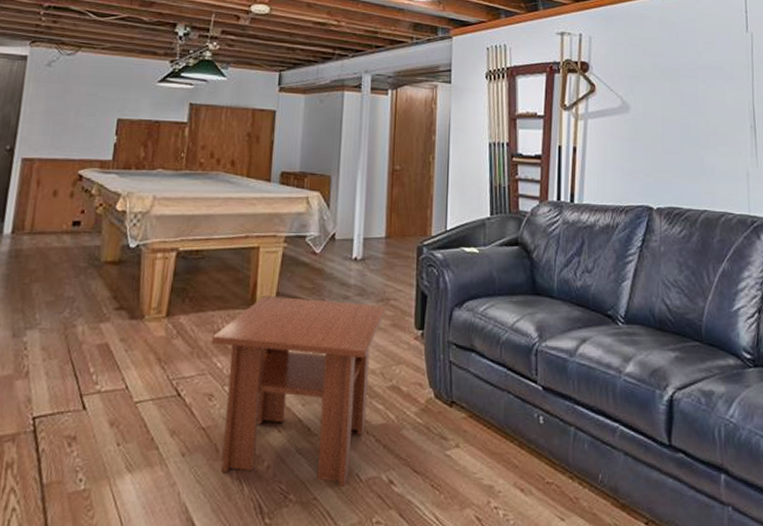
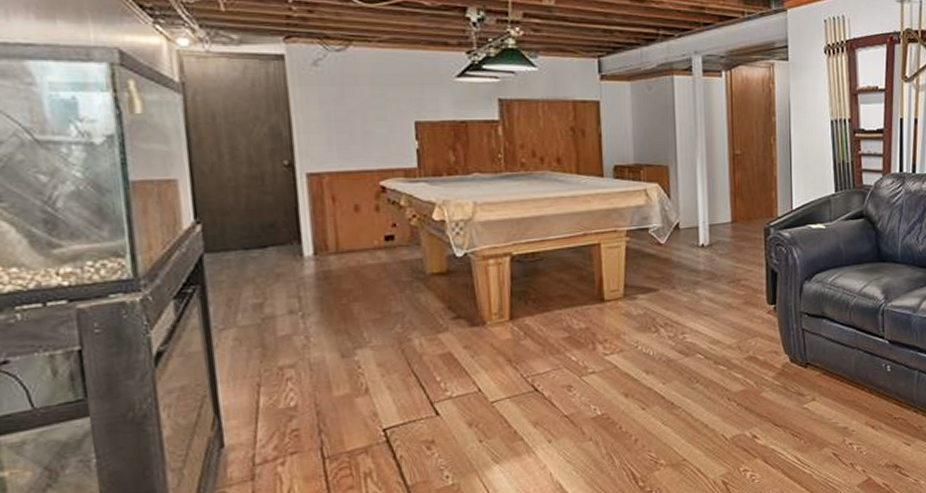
coffee table: present [211,295,386,486] -> none [562,286,738,451]

